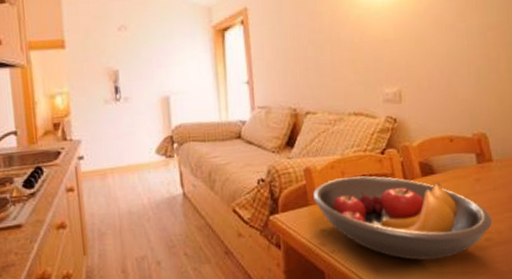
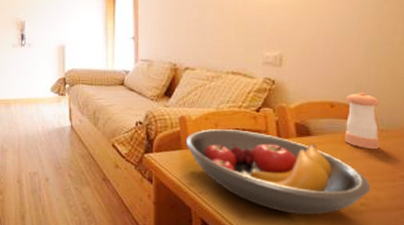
pepper shaker: none [463,123,496,182] -> present [344,91,380,150]

